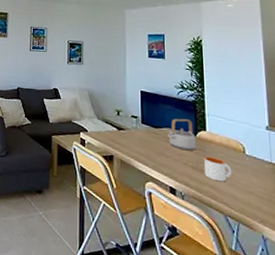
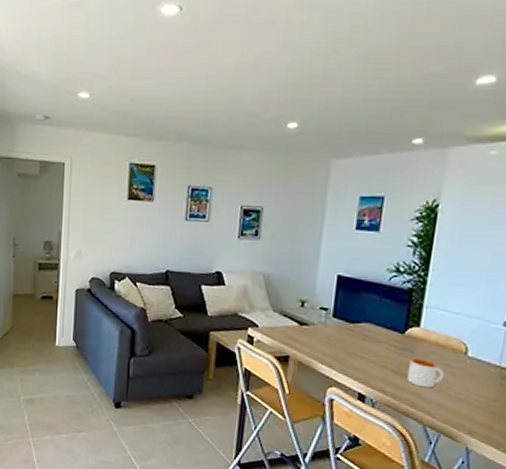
teapot: present [168,118,196,151] -> none [366,311,404,352]

